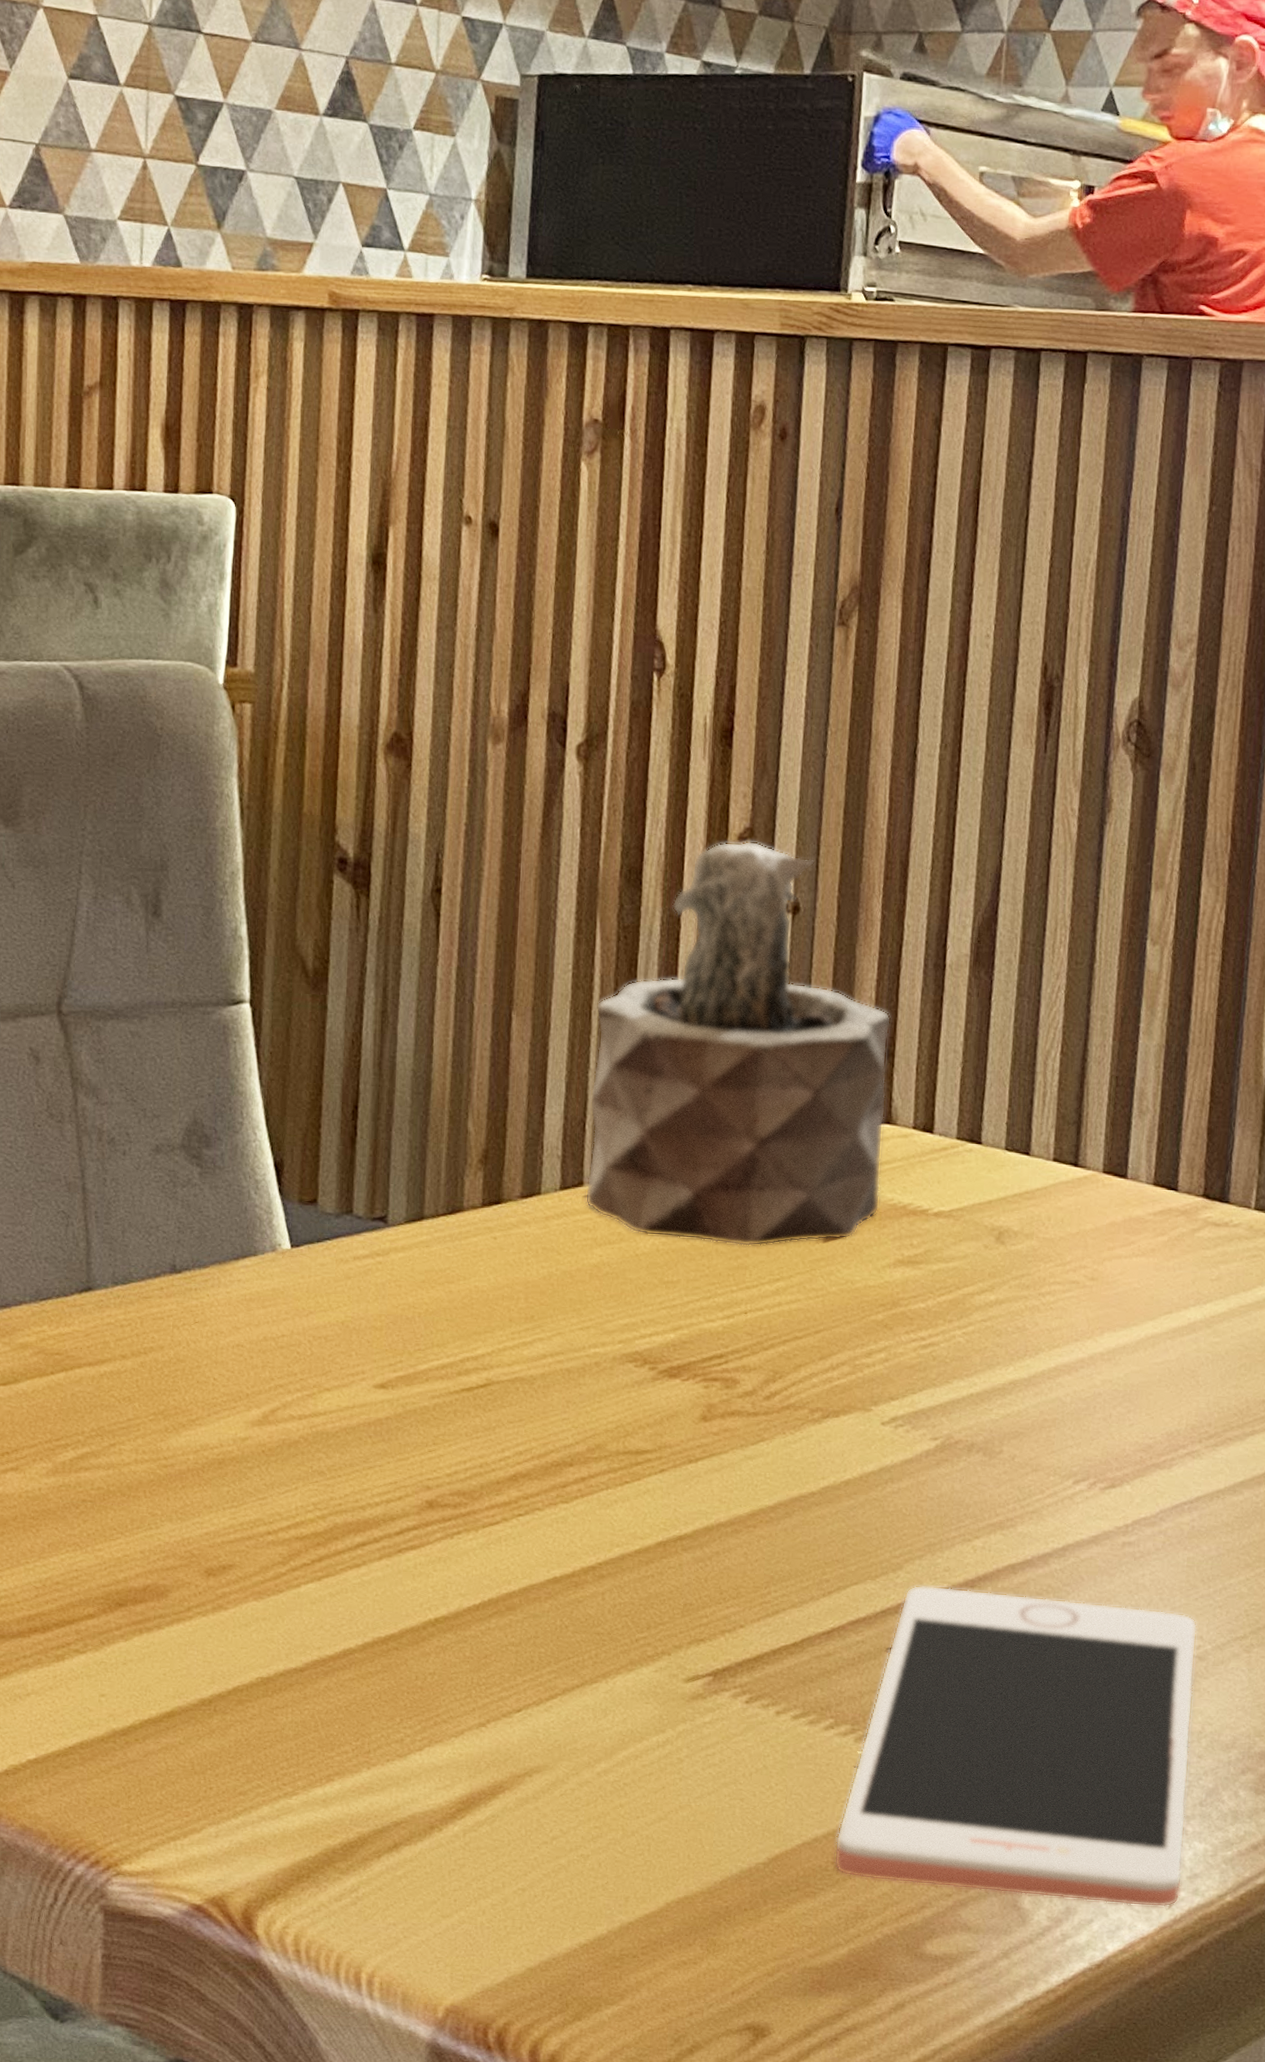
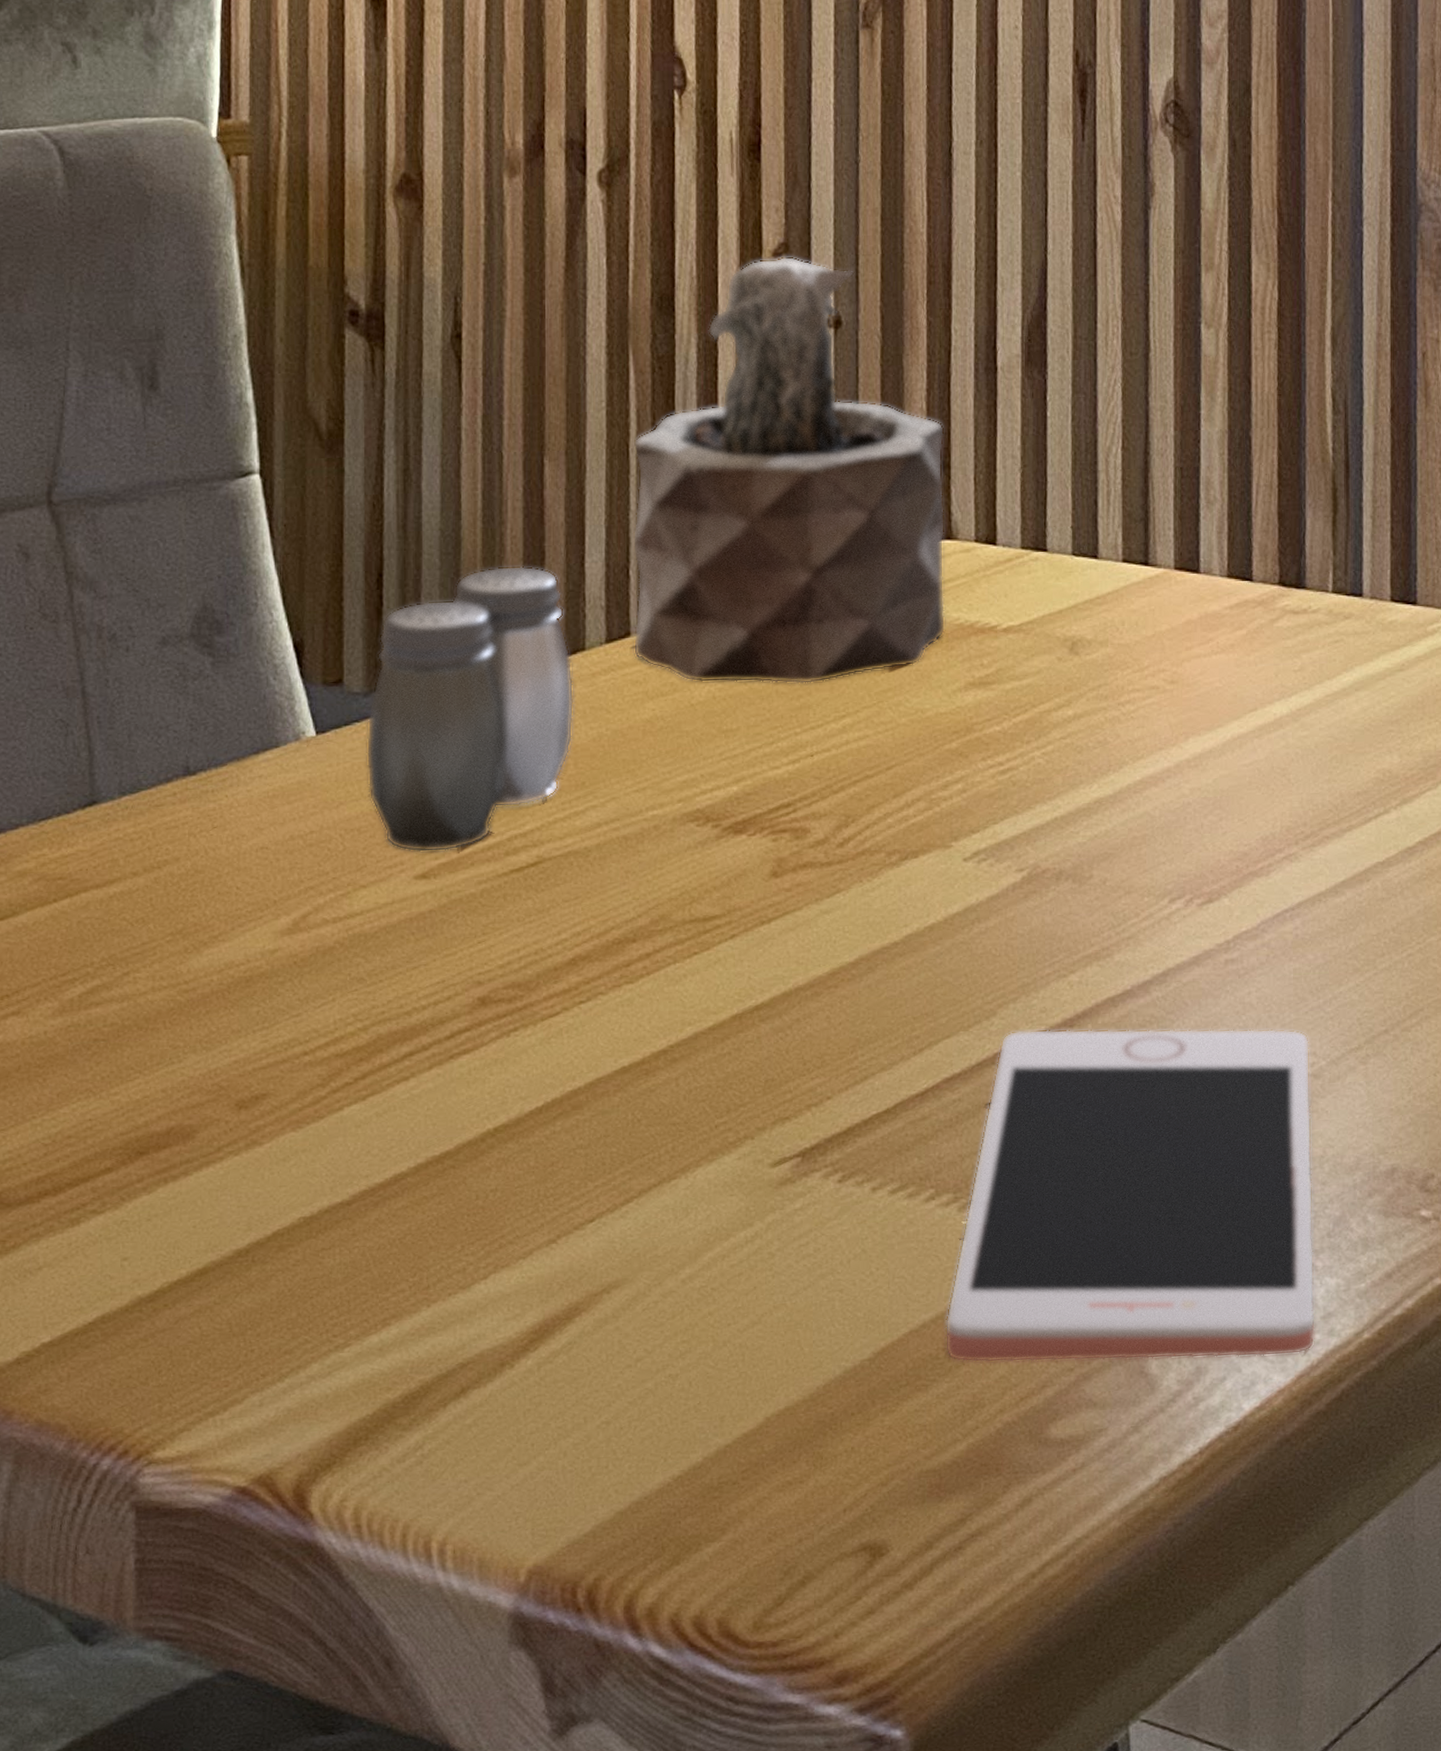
salt and pepper shaker: none [335,1109,529,1366] -> present [366,565,574,853]

